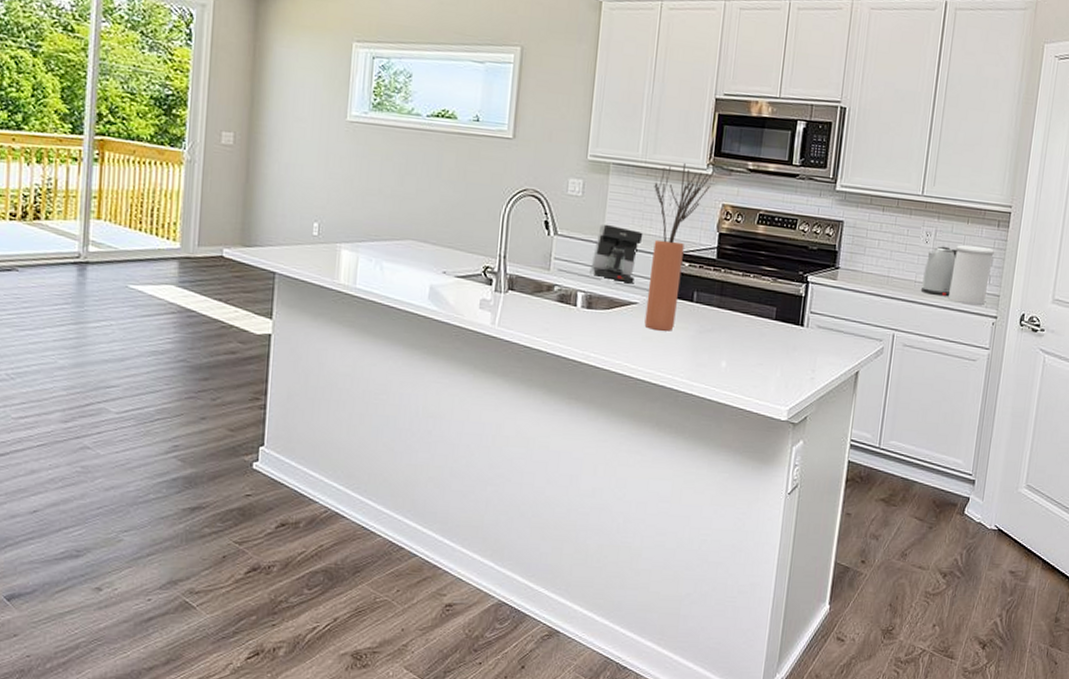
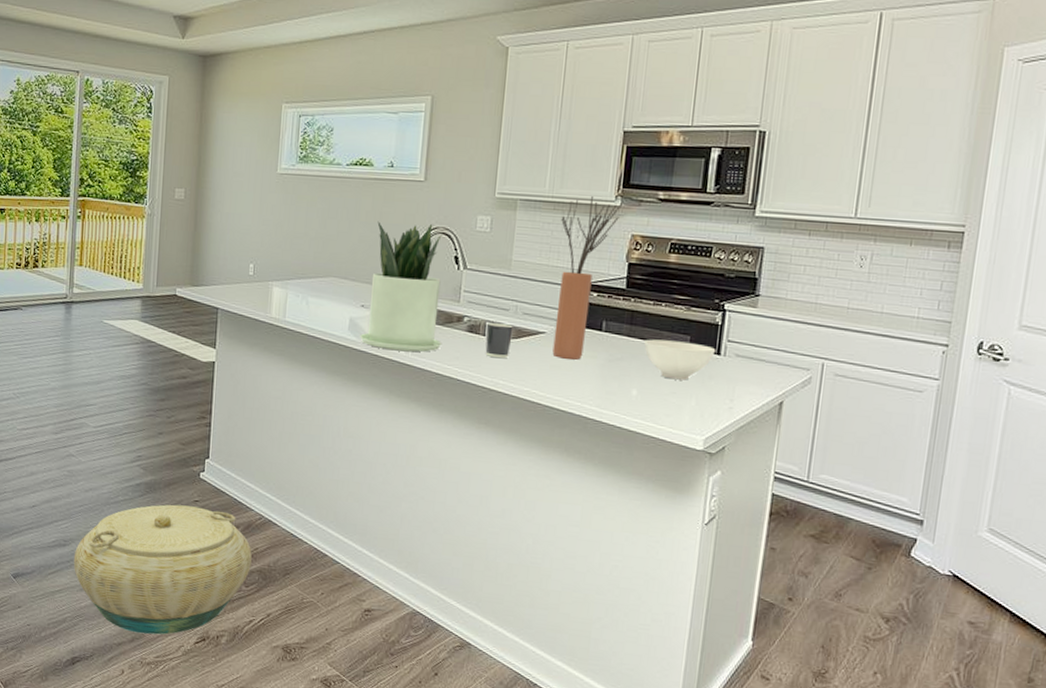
basket: none [89,500,316,654] -> present [73,504,252,635]
planter: none [440,180,532,324] -> present [359,221,442,353]
mug: none [576,292,607,330] -> present [485,323,515,359]
coffee maker: present [590,224,643,284] -> none [498,257,551,314]
bowl: none [733,310,800,352] -> present [644,339,716,381]
kettle: present [920,246,957,297] -> none [854,270,898,324]
canister: present [948,245,994,306] -> none [888,268,944,333]

